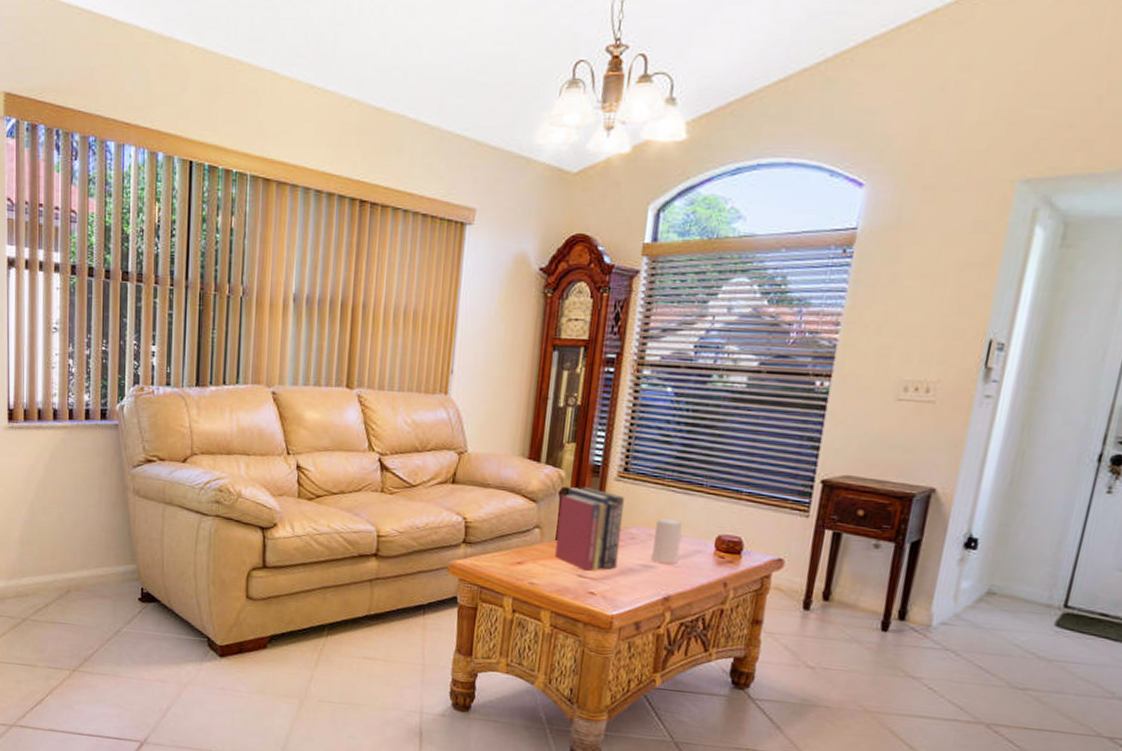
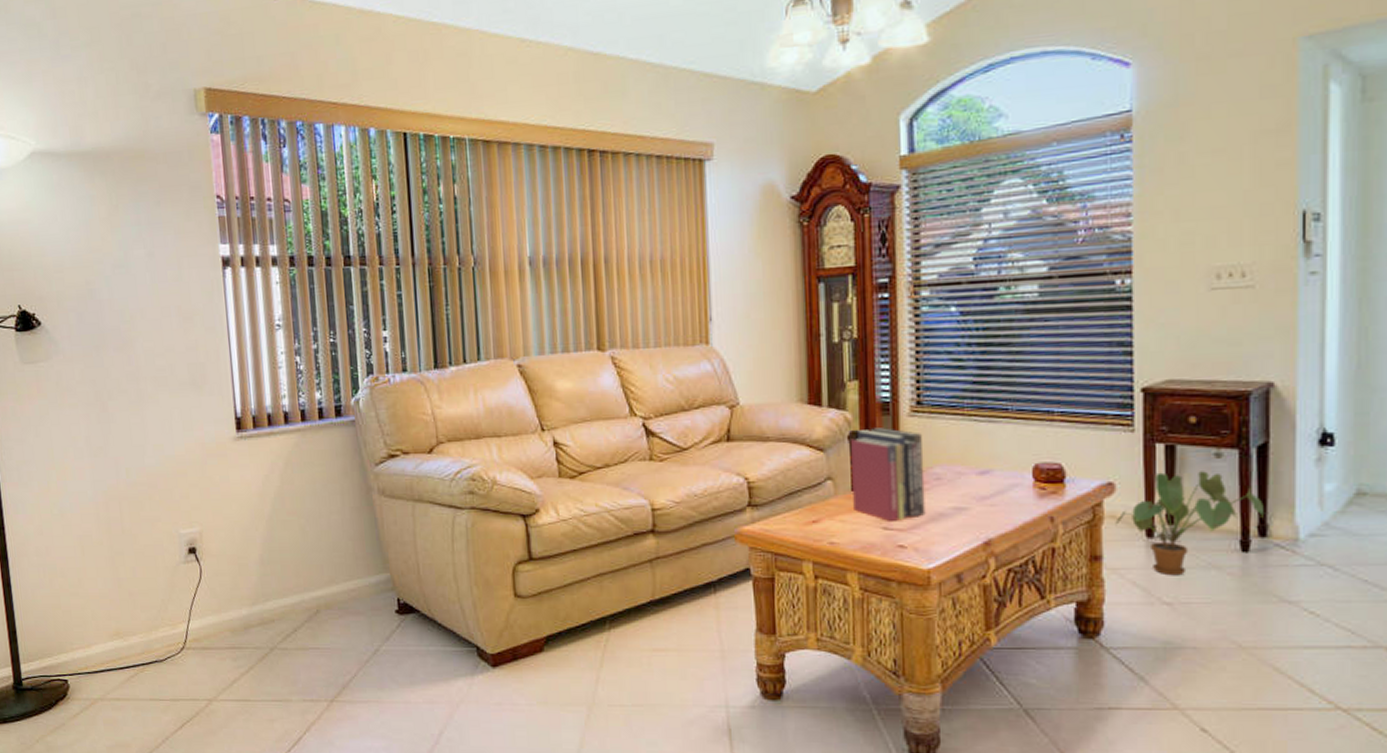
candle: present [650,518,682,564] -> none [962,451,994,503]
house plant: none [778,555,907,645] -> present [1115,471,1264,576]

